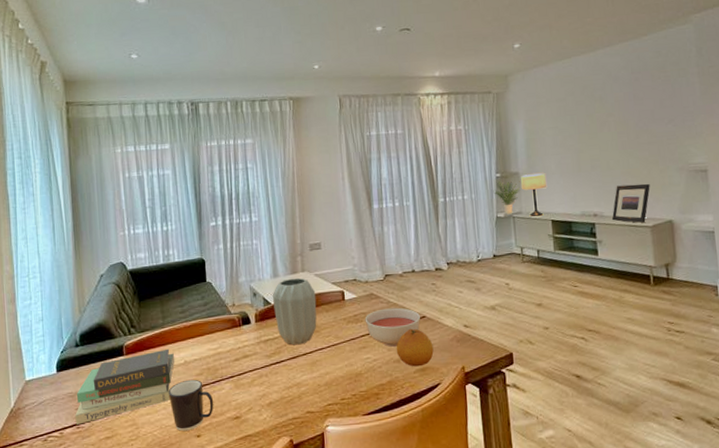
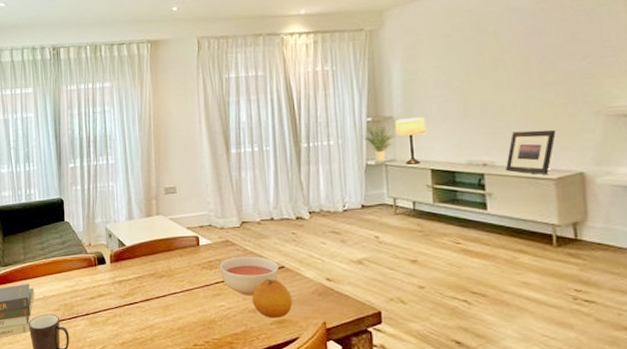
vase: present [272,277,317,345] -> none [127,221,171,288]

